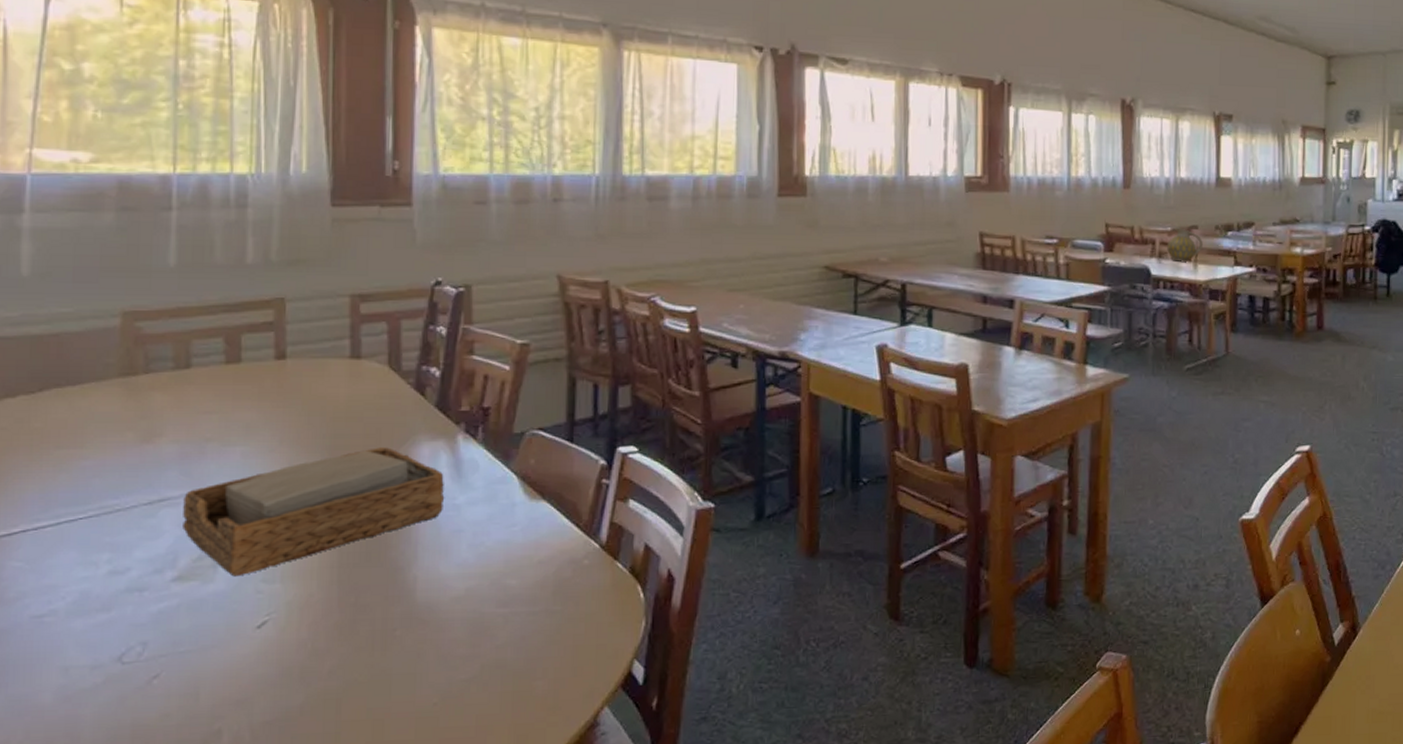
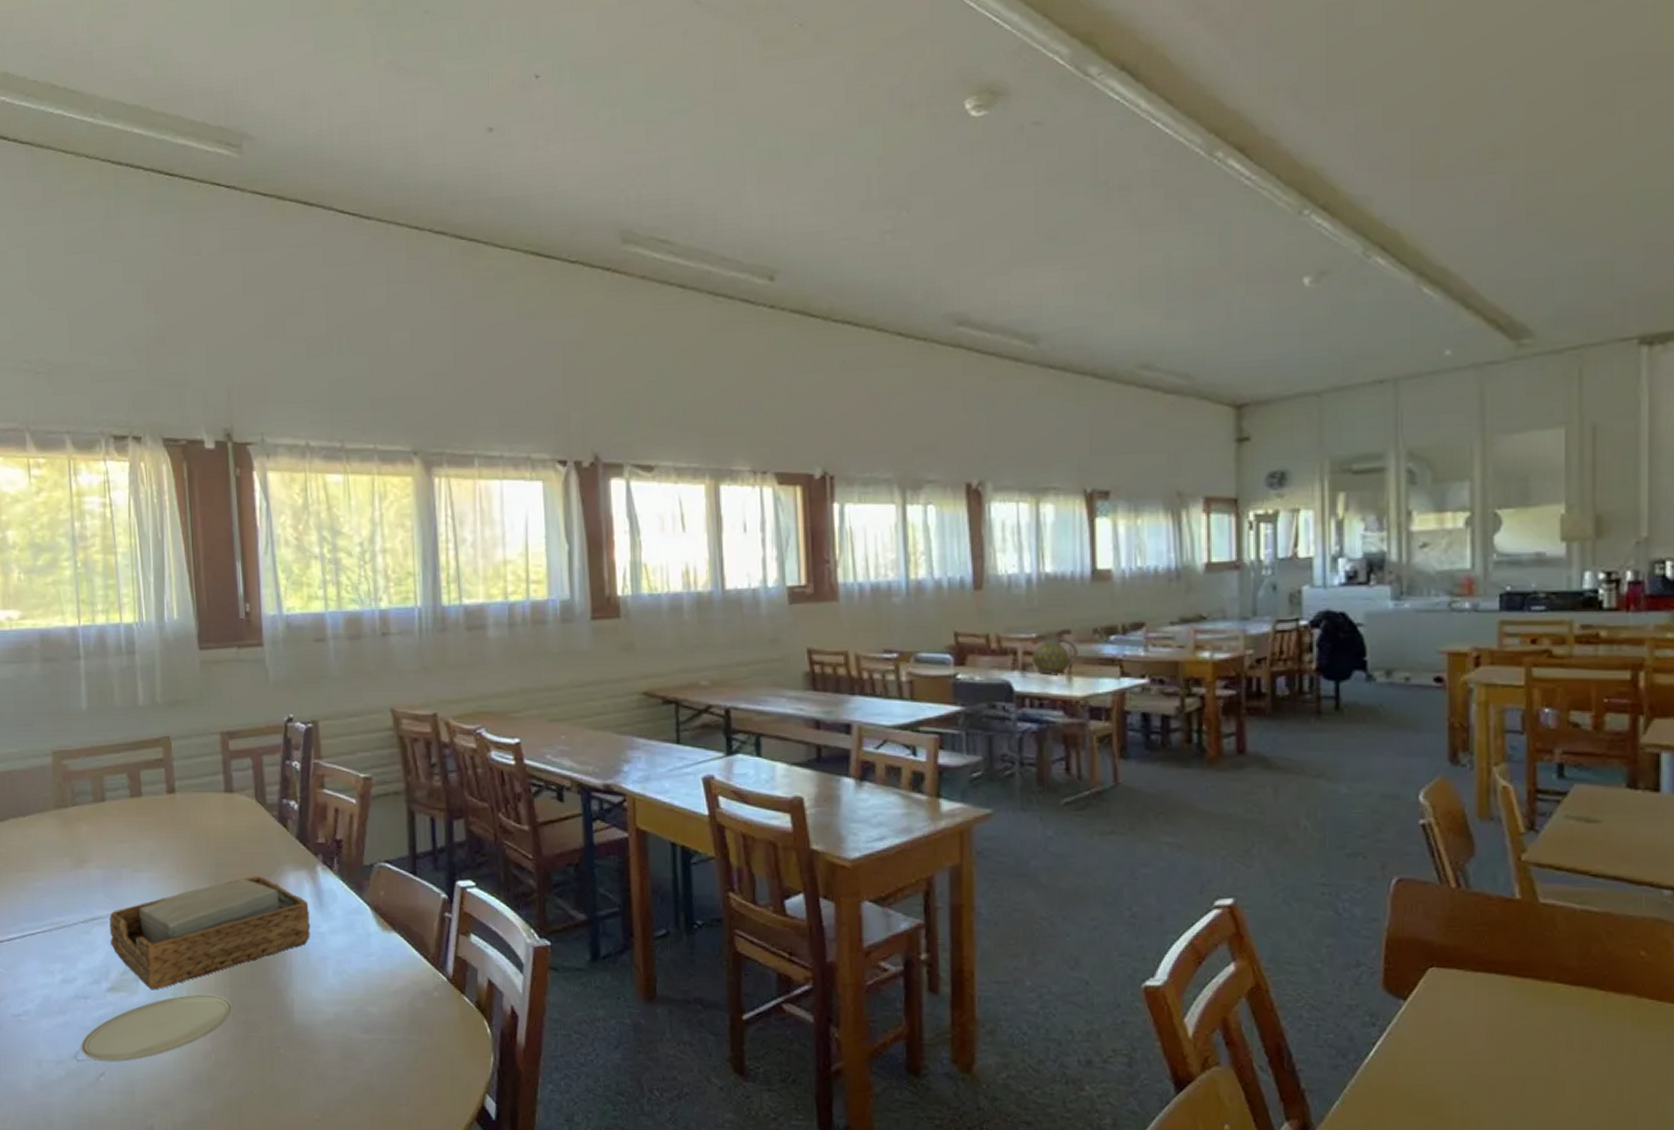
plate: none [128,576,339,662] -> present [80,993,233,1062]

